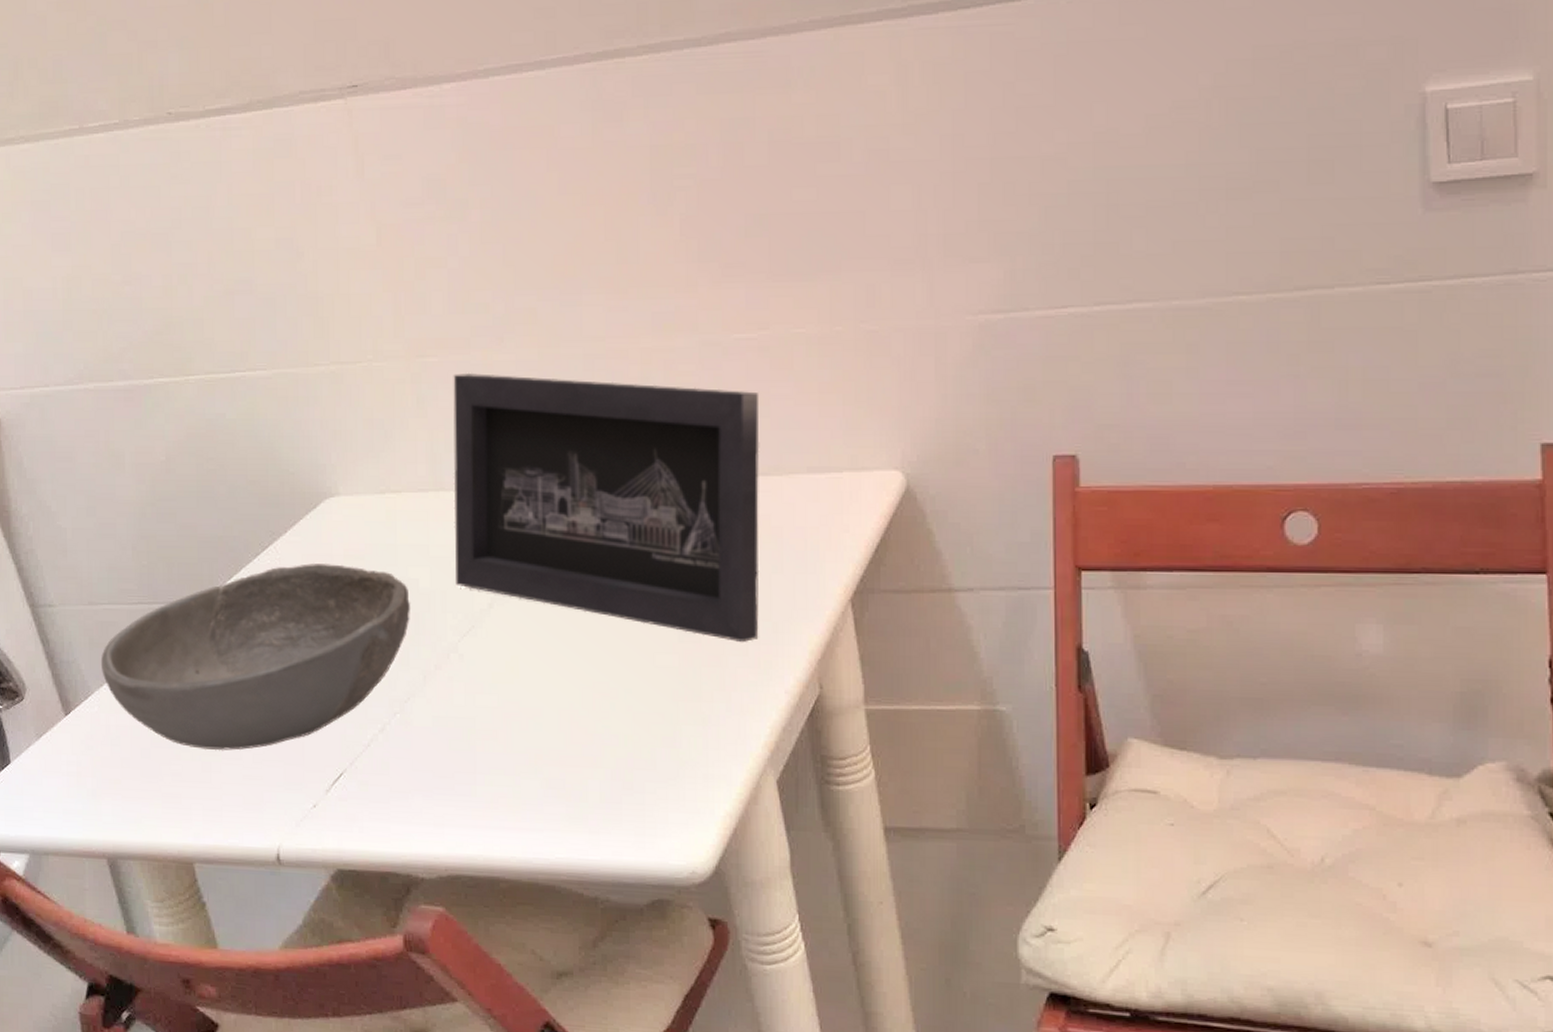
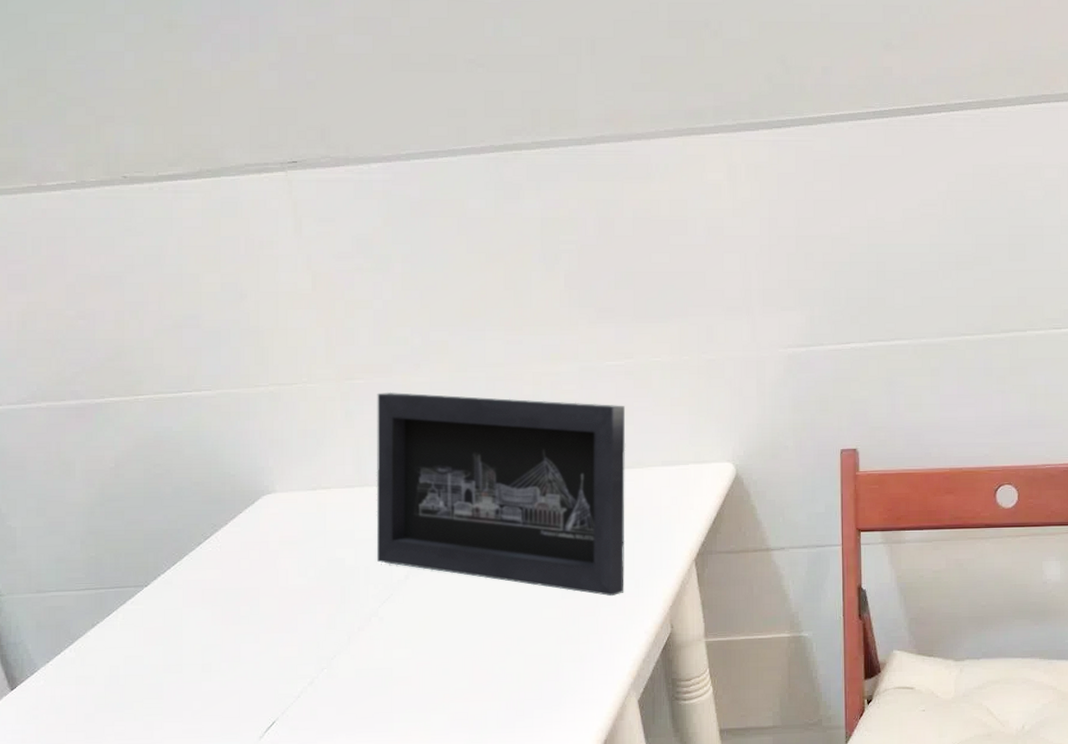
bowl: present [100,563,410,751] -> none [47,549,337,711]

